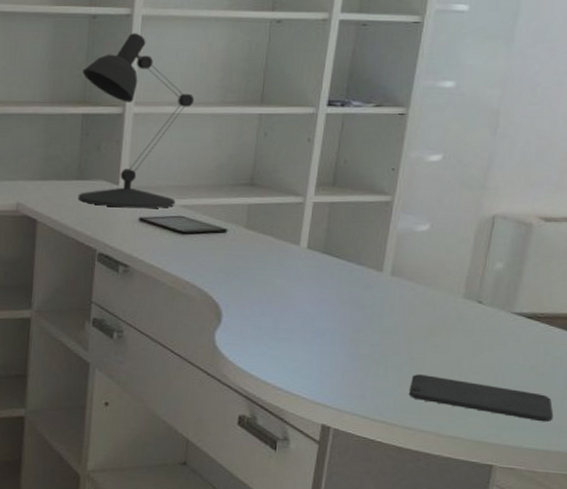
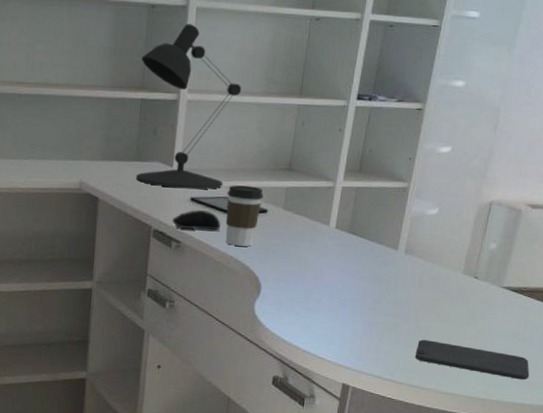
computer mouse: none [119,231,174,253] -> present [172,210,221,231]
coffee cup: none [179,203,222,270] -> present [225,185,263,247]

